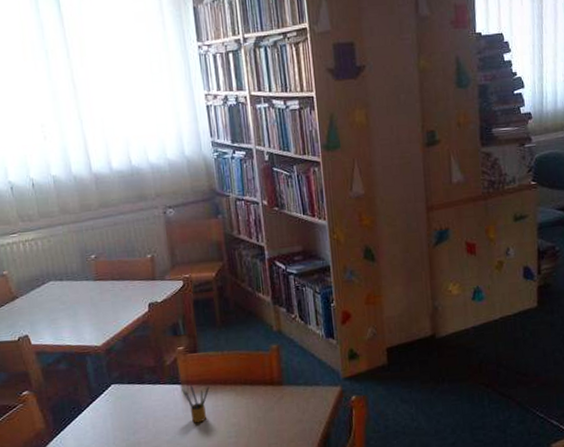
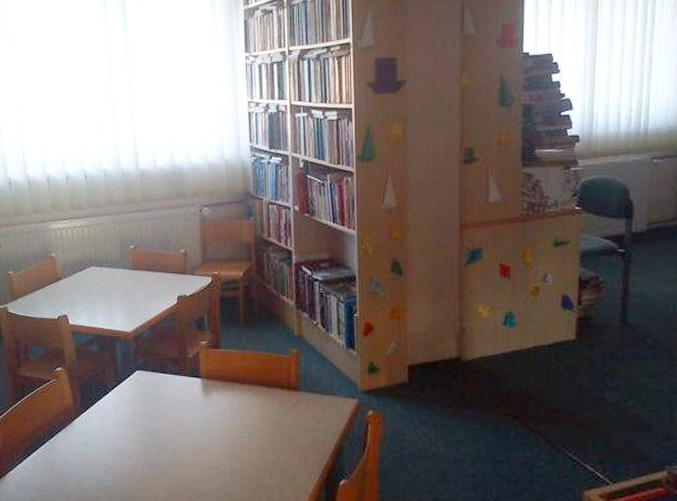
pencil box: present [182,384,210,423] -> none [201,379,228,419]

